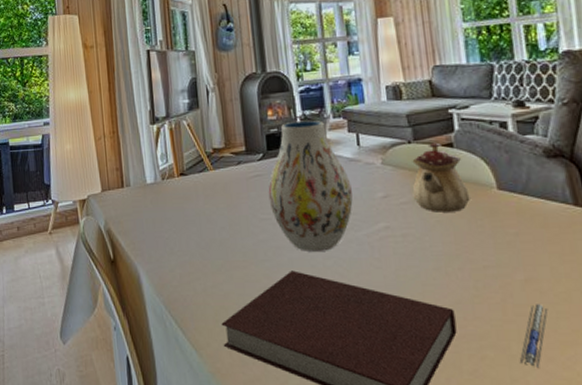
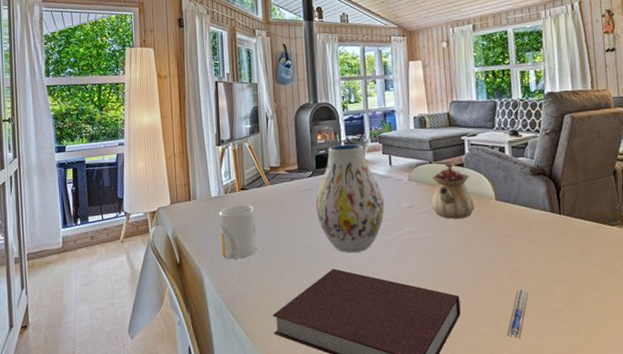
mug: none [156,192,201,256] -> present [219,204,257,259]

